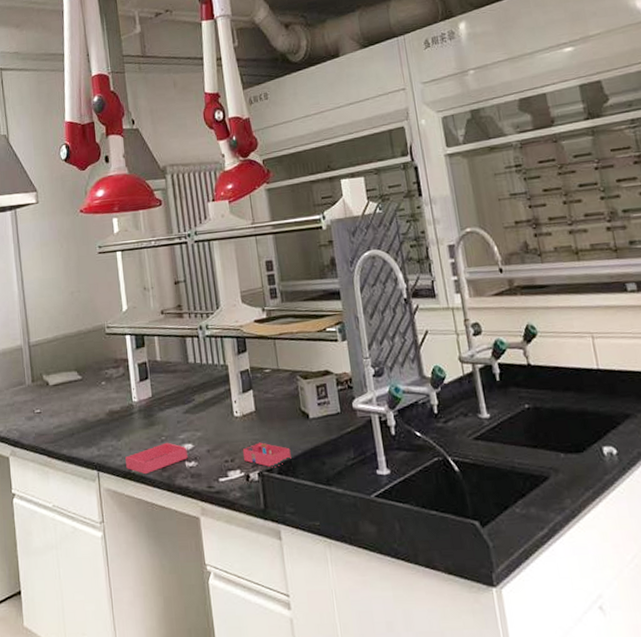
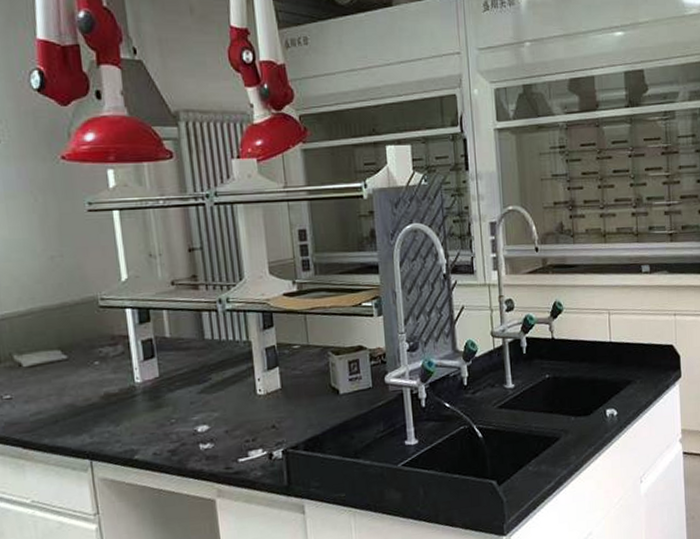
storage tray: present [125,442,291,475] -> none [126,420,319,460]

